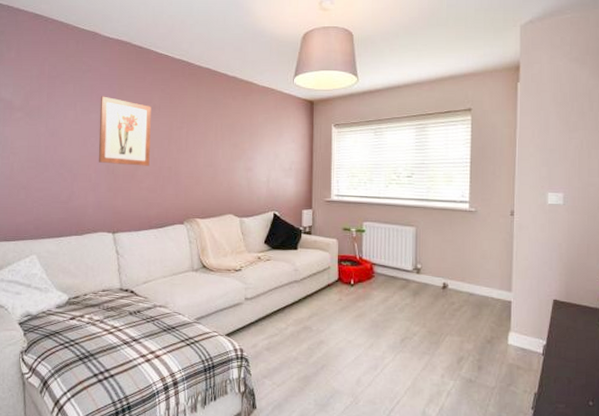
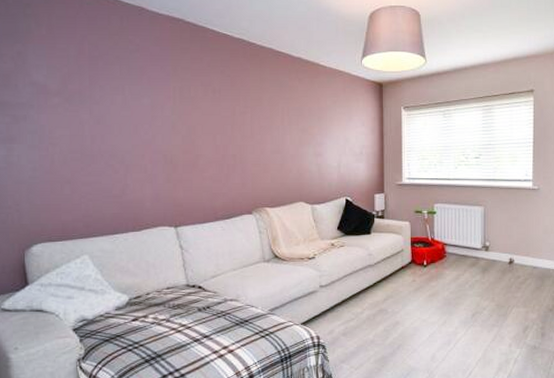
wall art: present [98,96,151,166] -> none [152,79,212,154]

